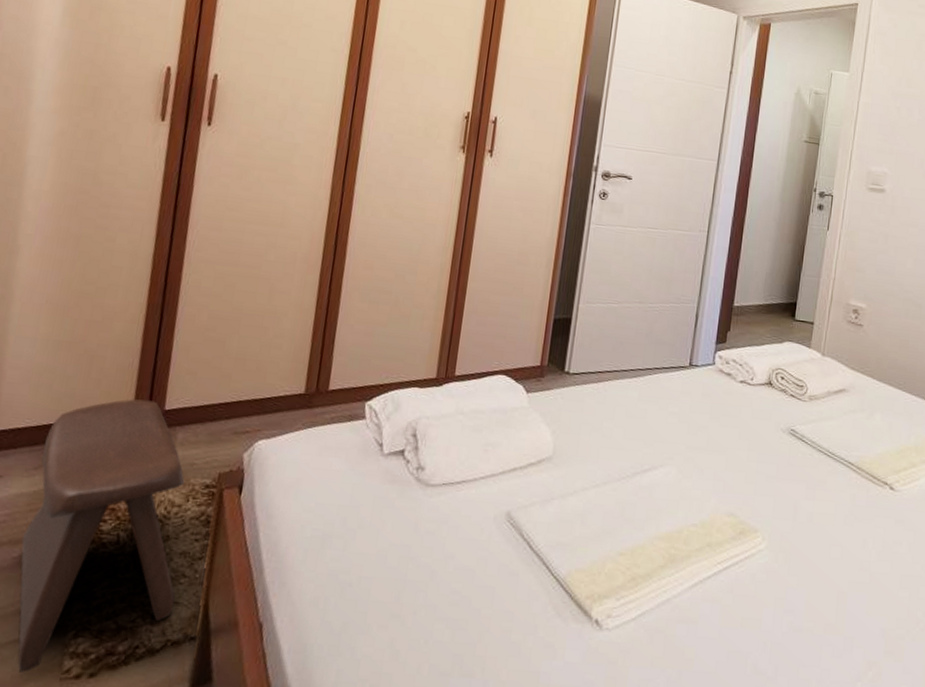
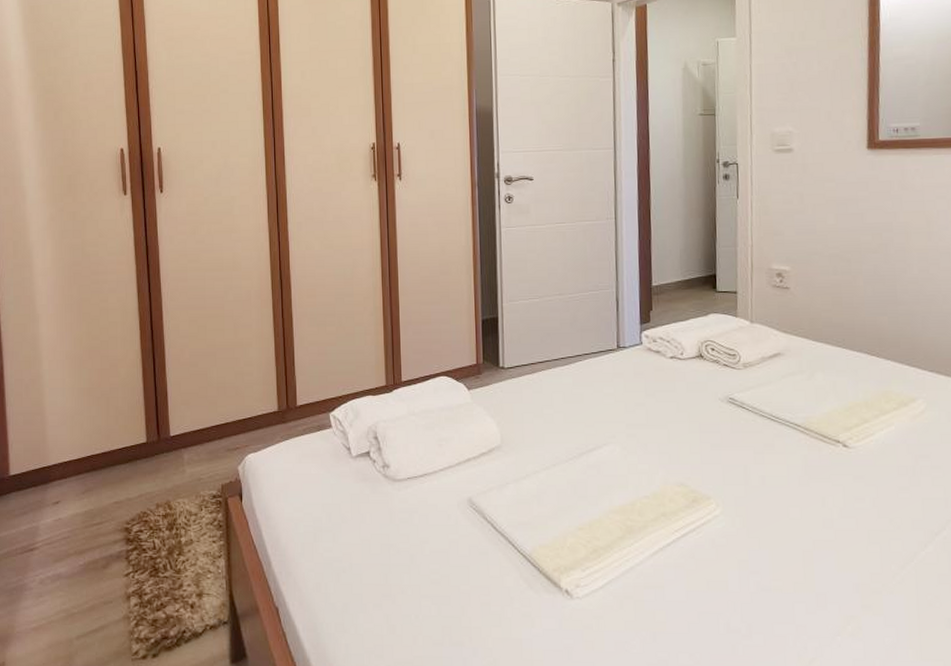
stool: present [17,399,185,673] -> none [84,430,206,655]

